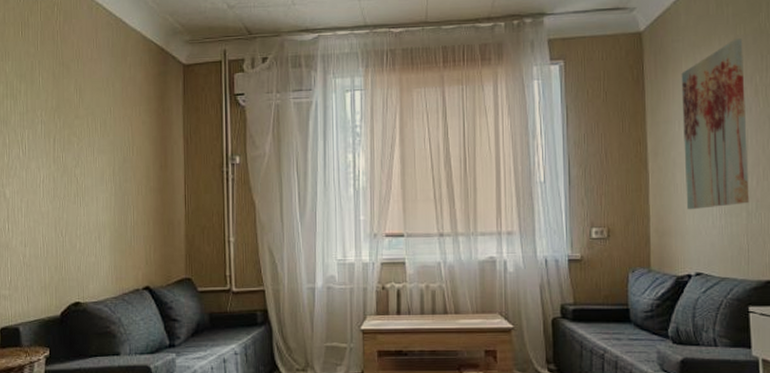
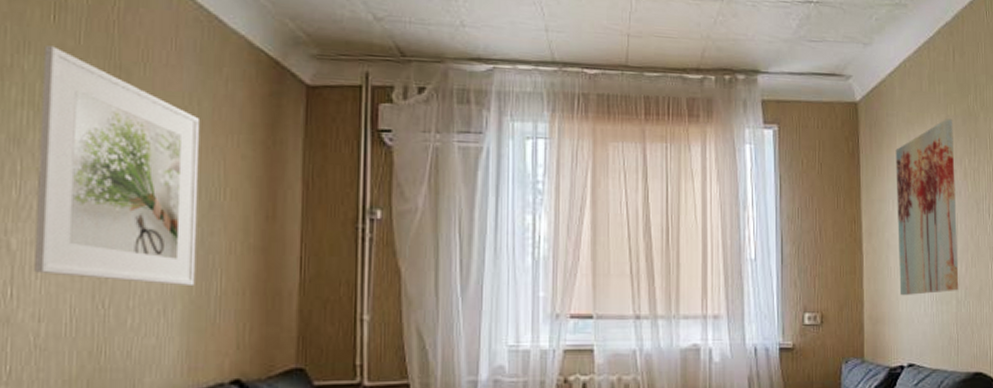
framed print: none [17,54,117,220] -> present [34,46,201,287]

